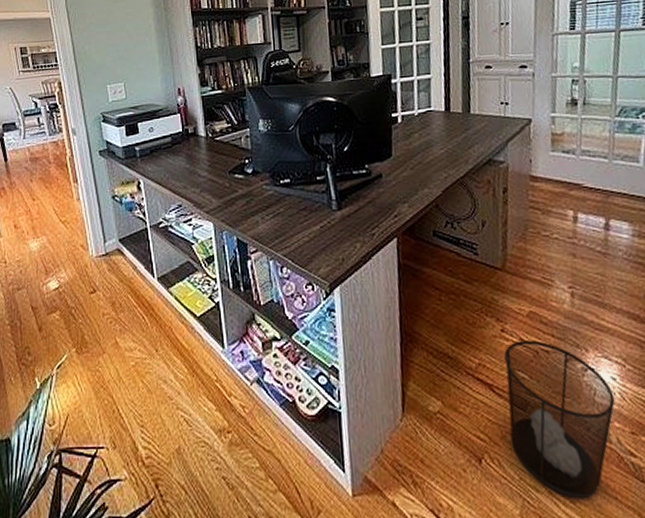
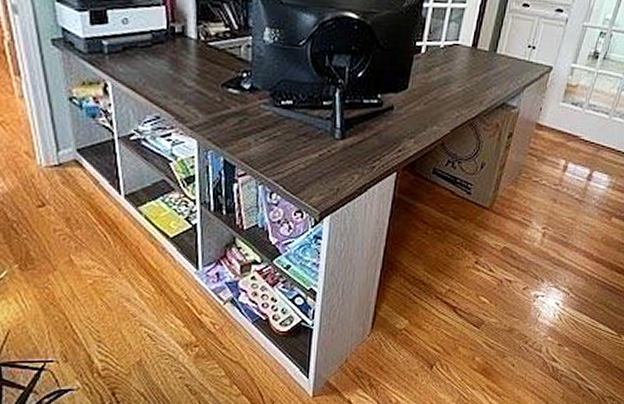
waste bin: present [504,340,616,500] -> none [461,271,554,394]

